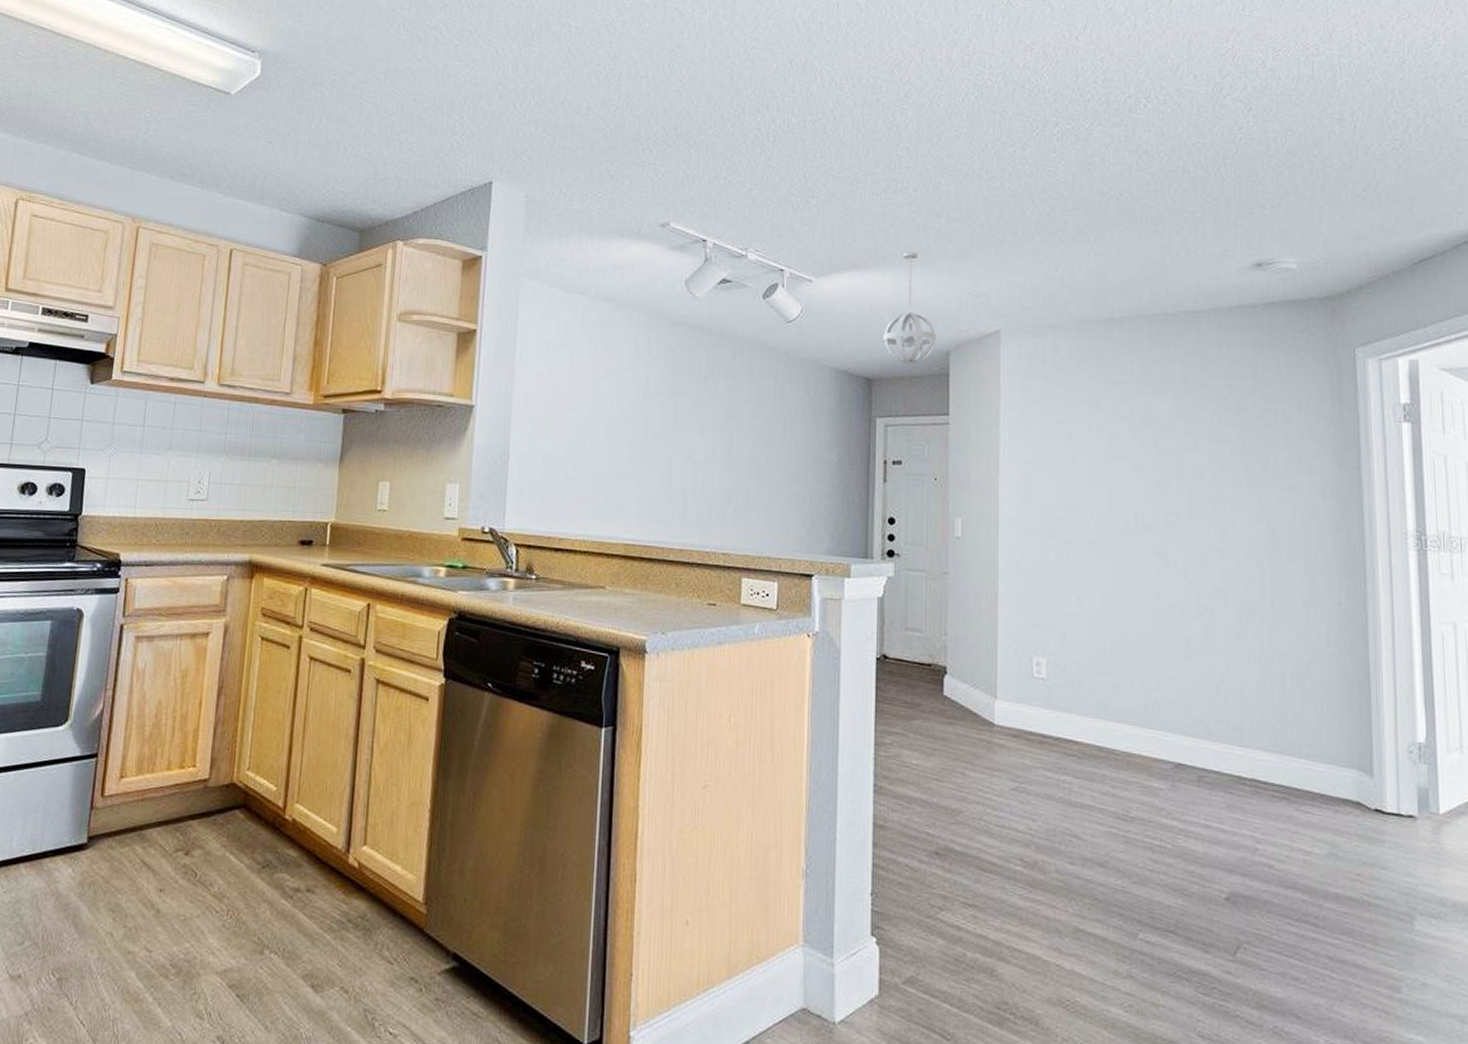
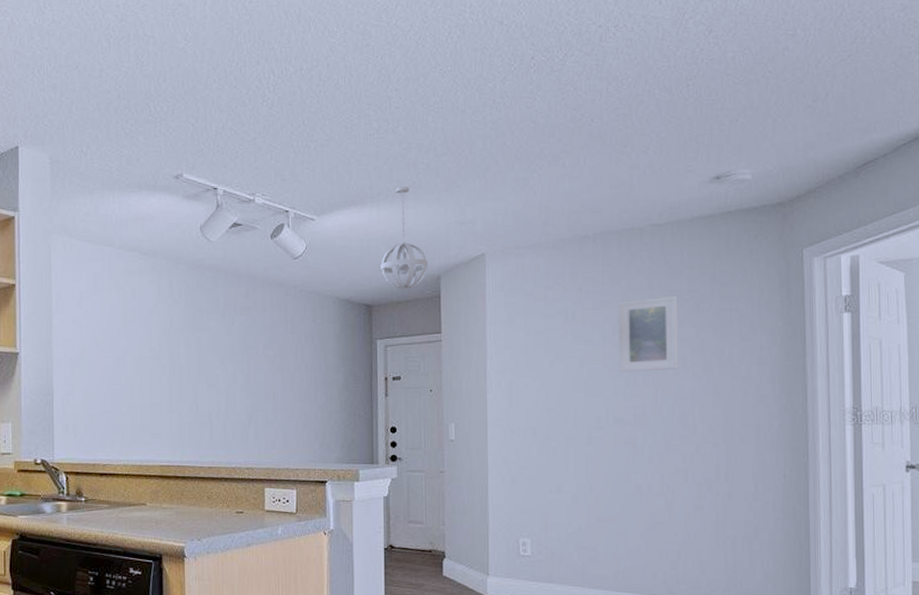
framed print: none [1148,390,1217,474] -> present [618,295,679,372]

